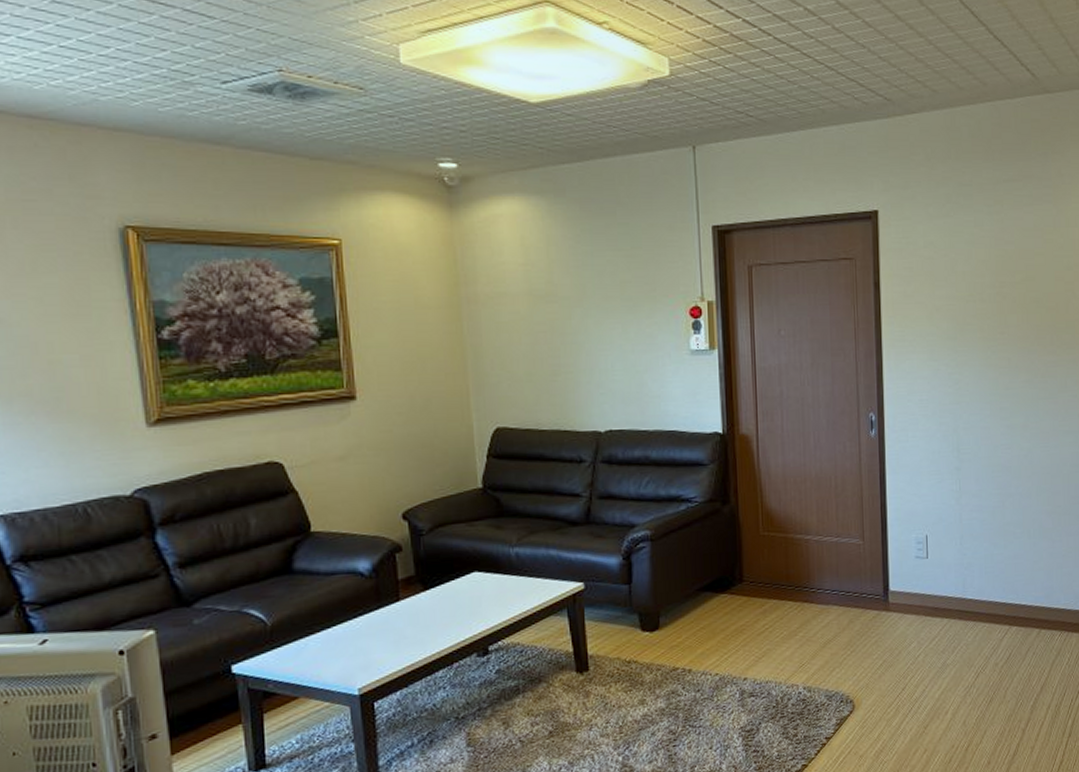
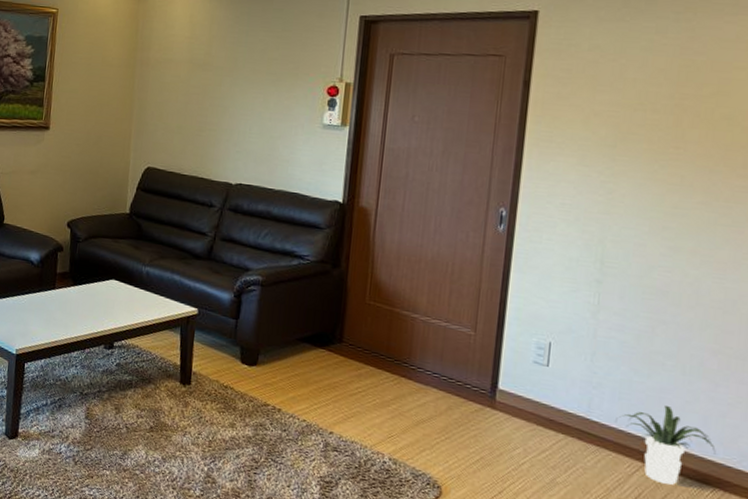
potted plant: none [985,570,1059,640] -> present [615,406,716,485]

